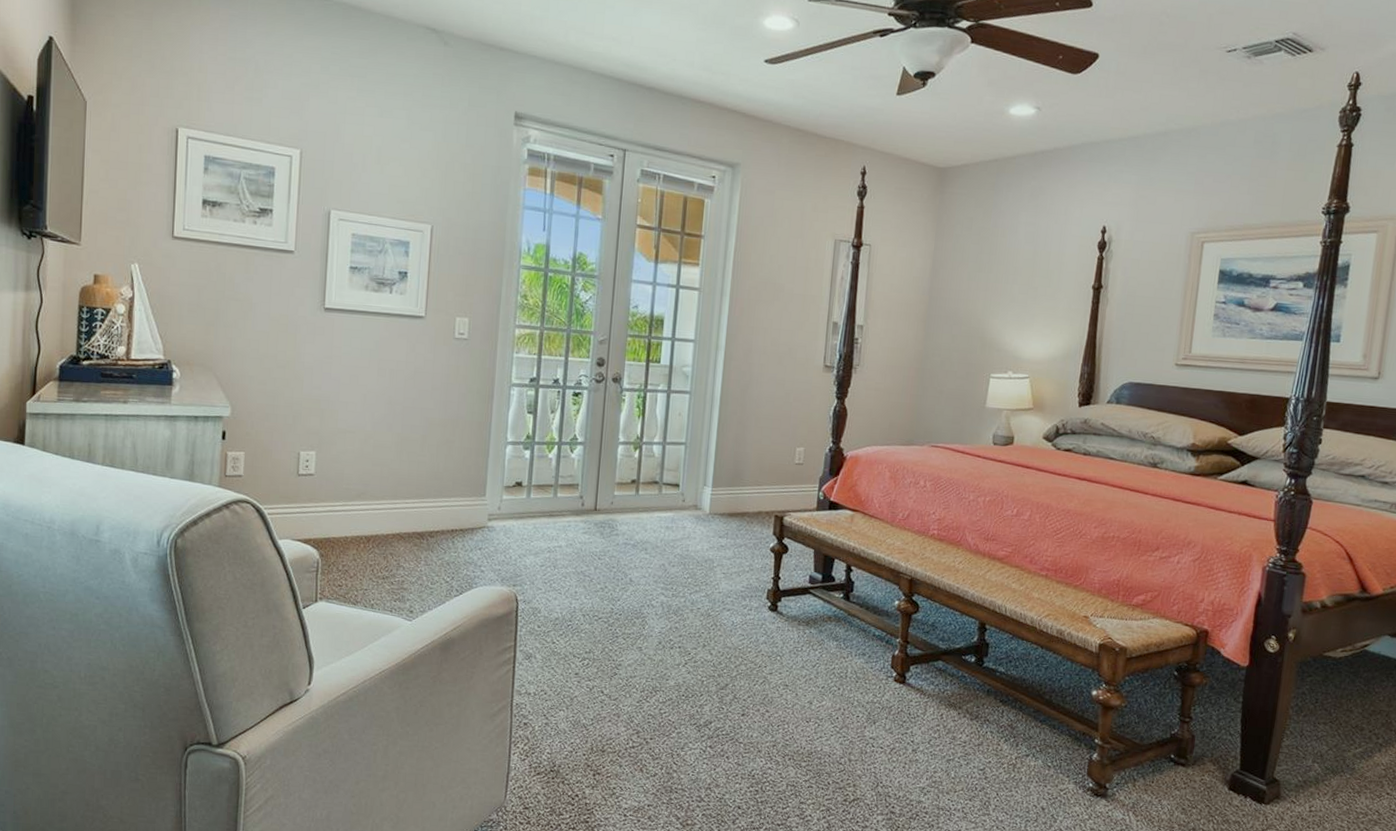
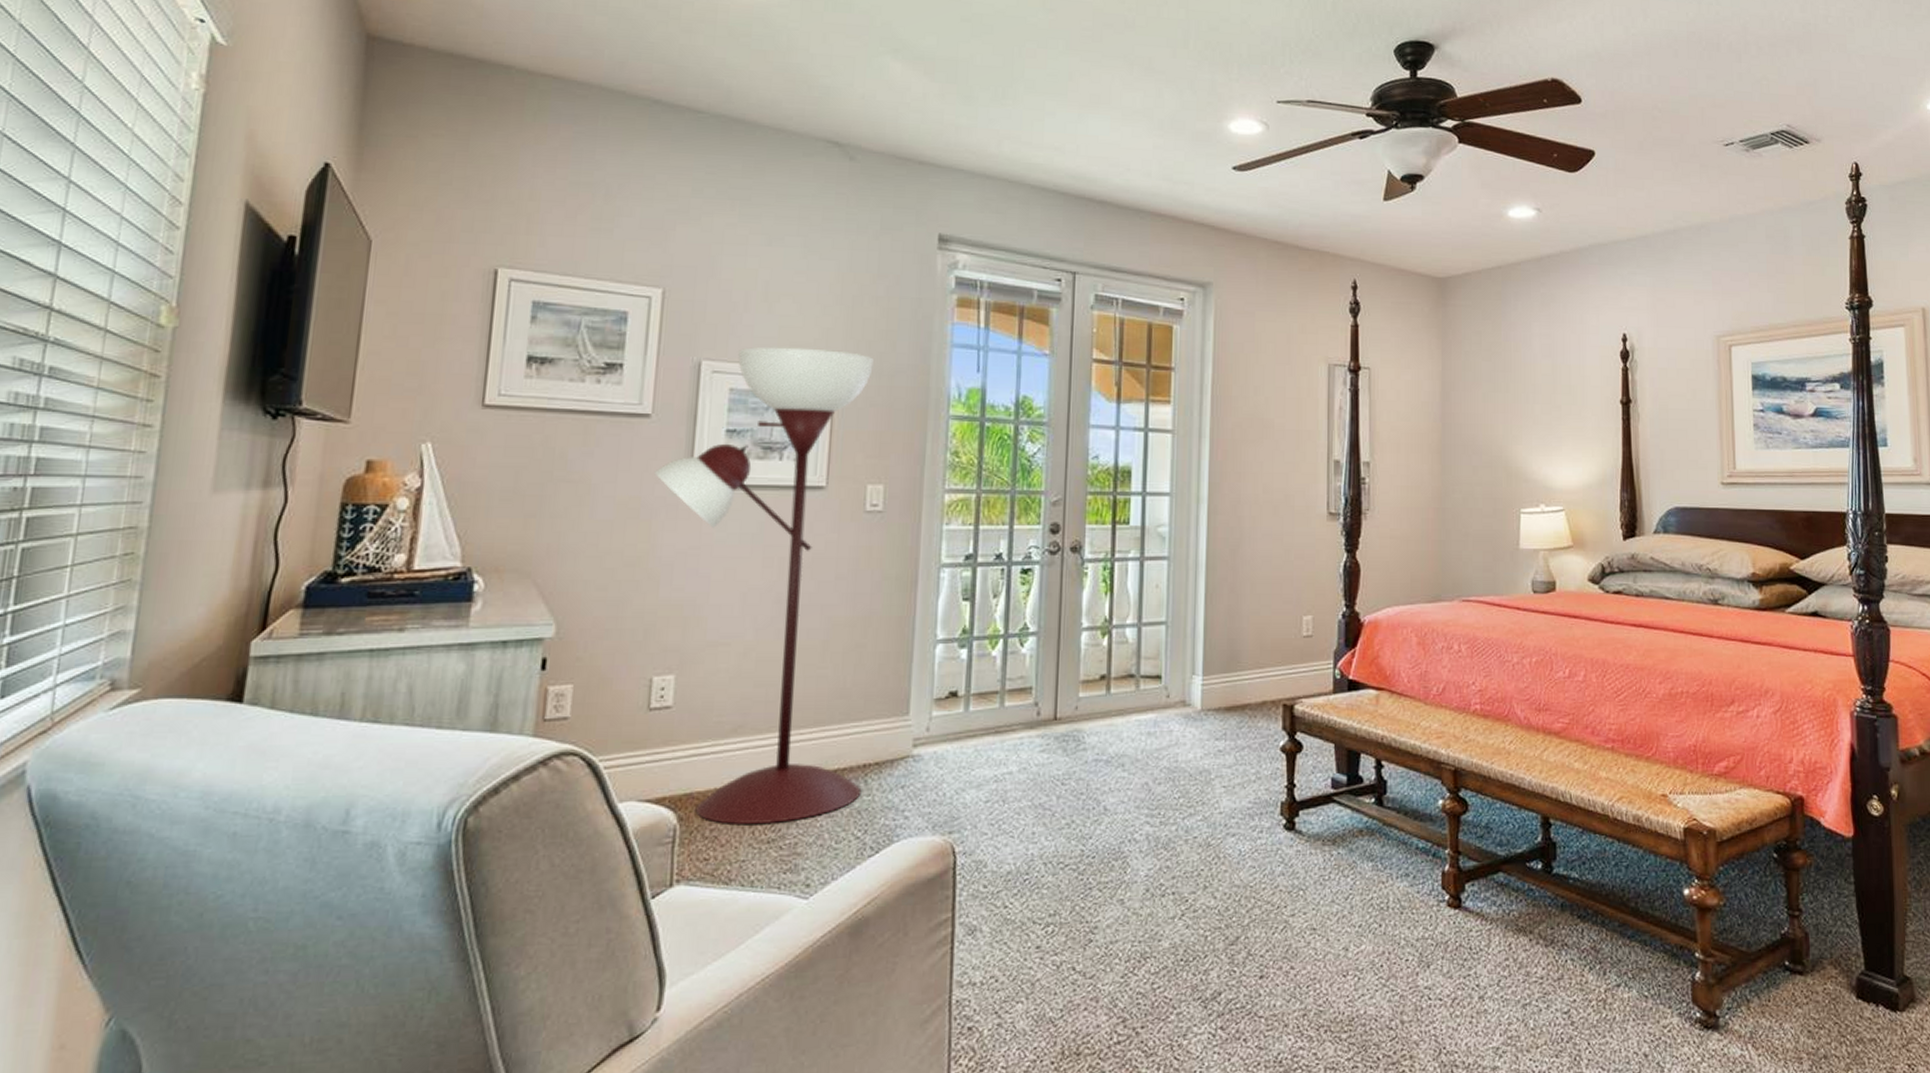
floor lamp: none [298,201,462,565] -> present [654,347,874,824]

